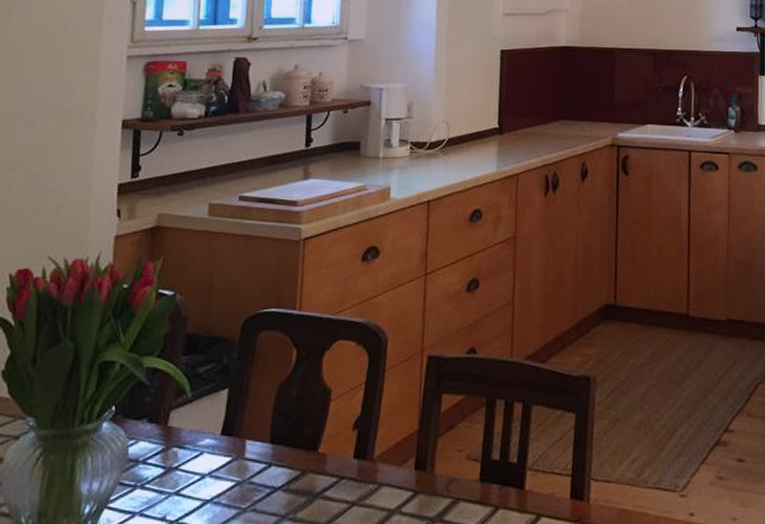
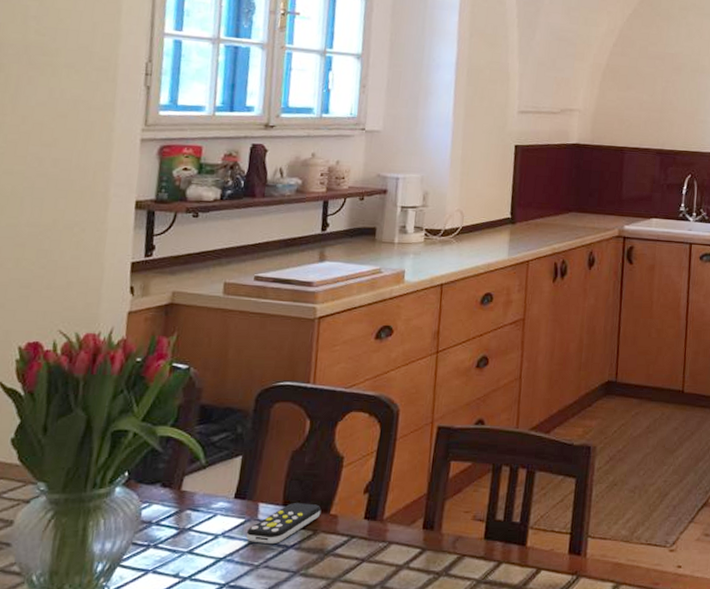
remote control: none [233,440,310,486] -> present [246,503,322,545]

